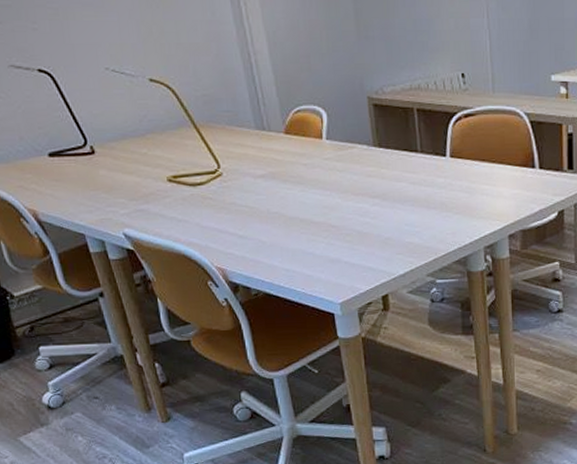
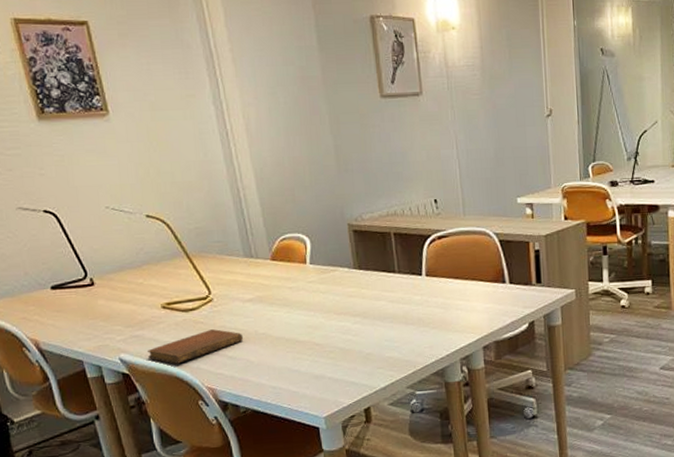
notebook: none [153,206,255,242] -> present [148,329,244,364]

